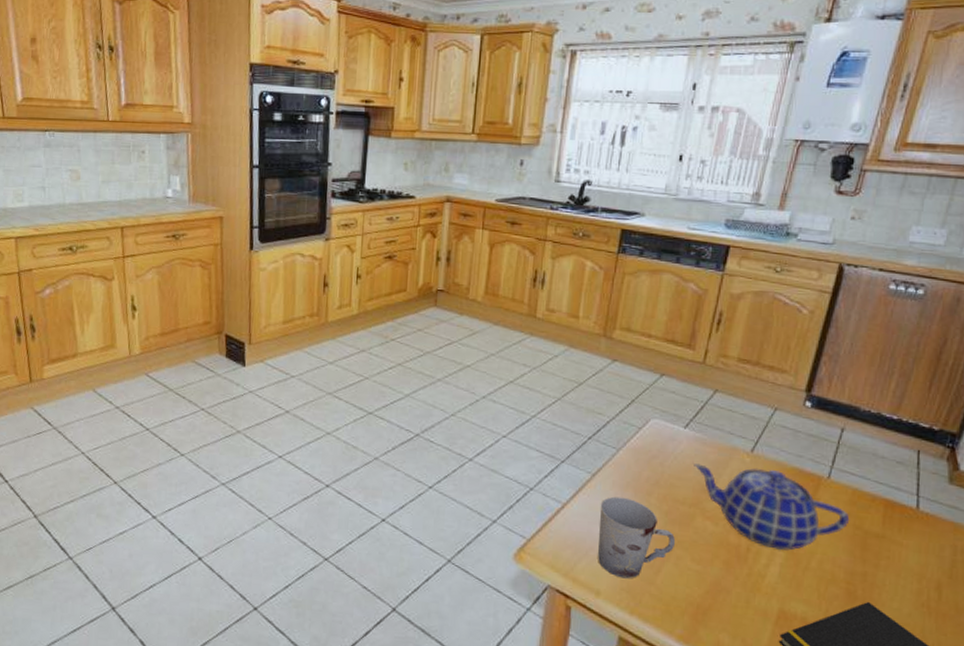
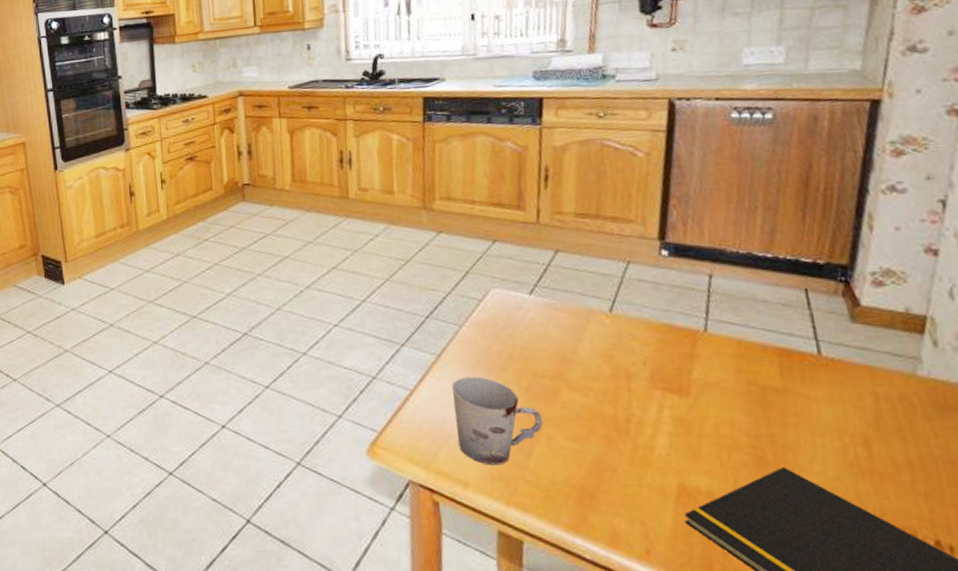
teapot: present [694,464,850,551] -> none [547,329,741,418]

